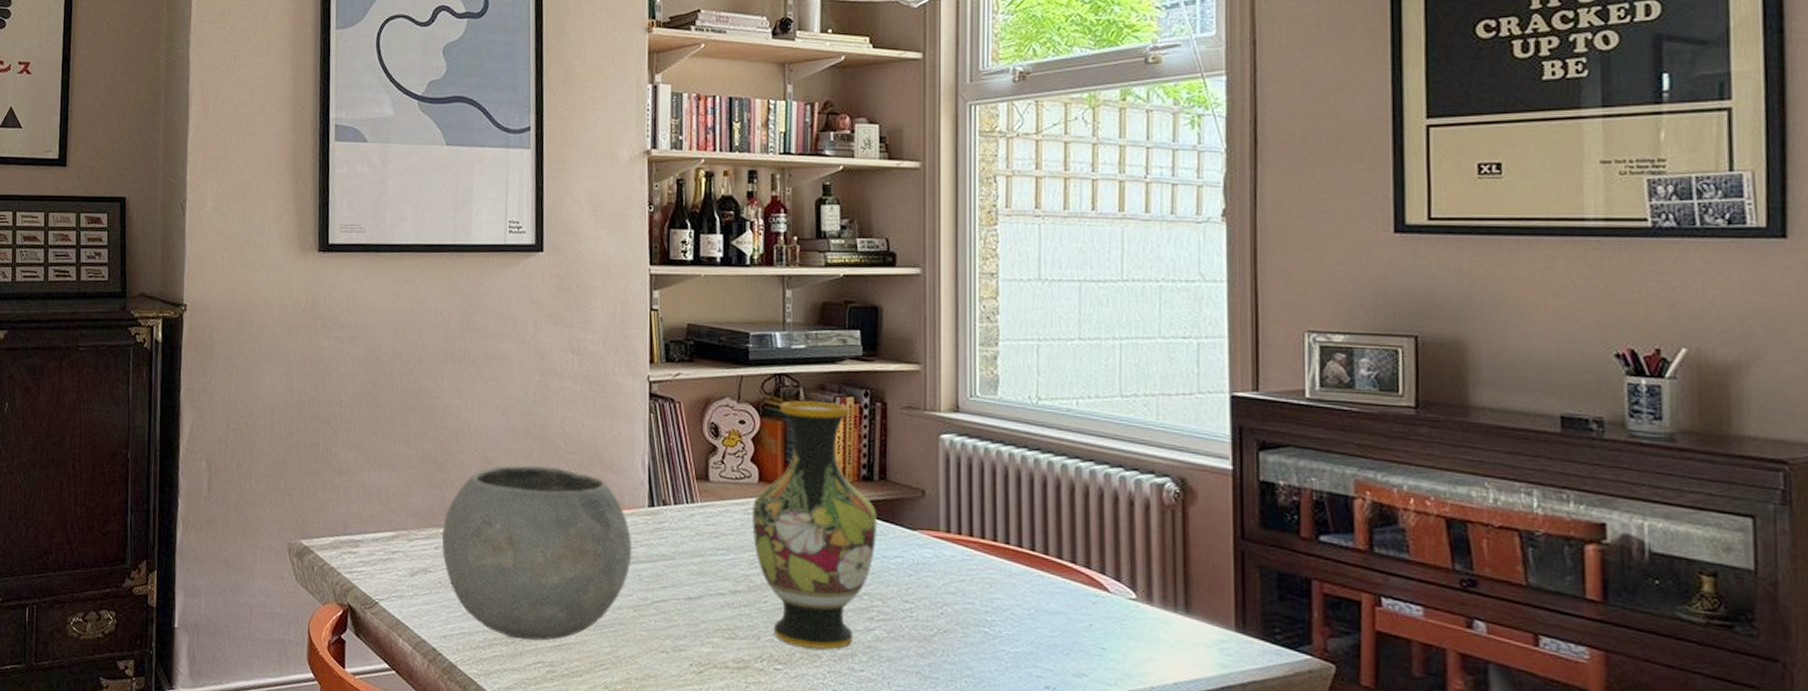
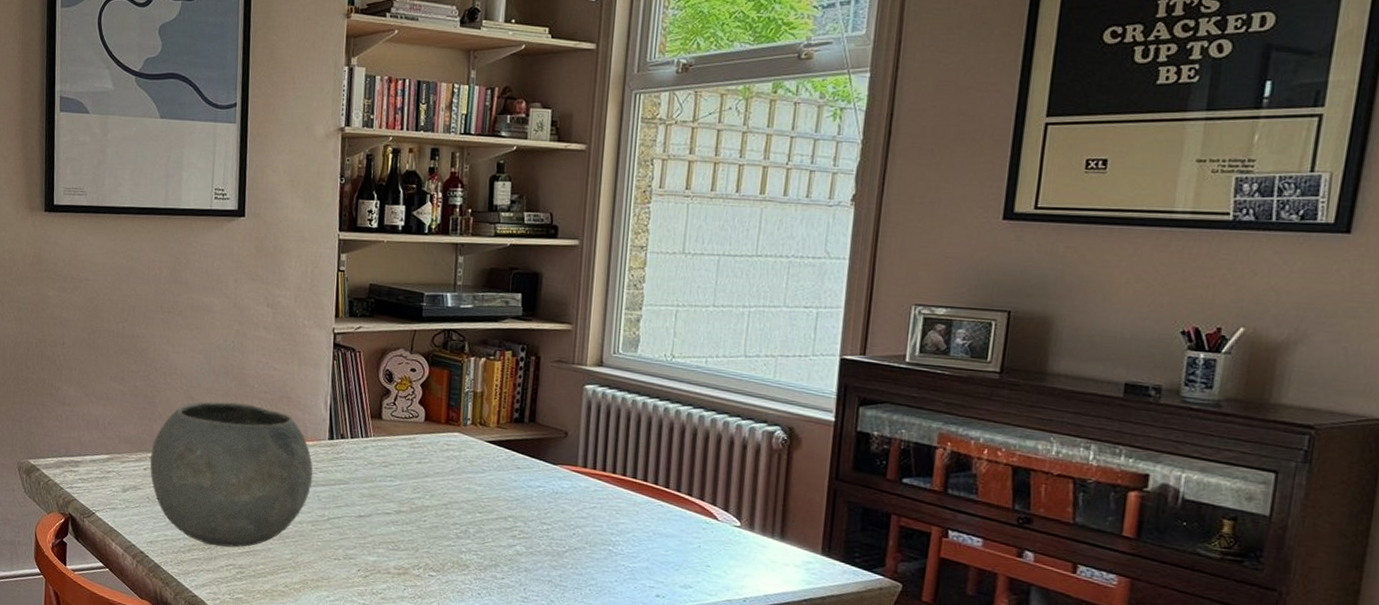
vase: present [752,400,877,649] -> none [417,353,525,561]

